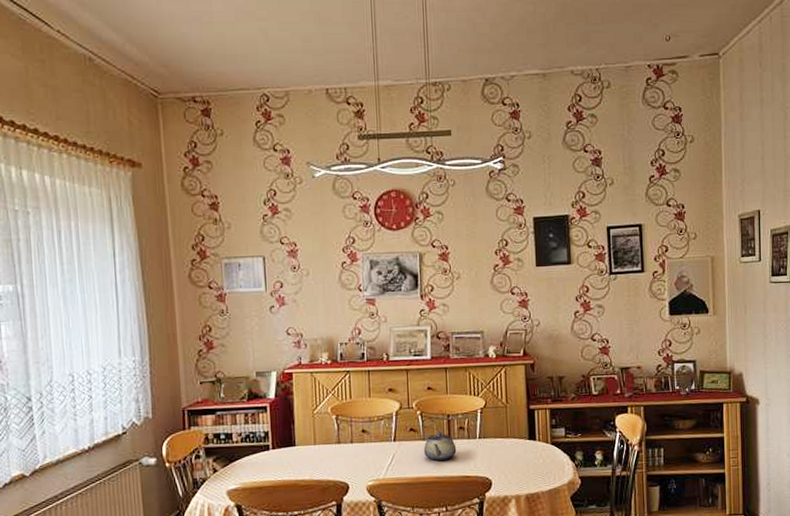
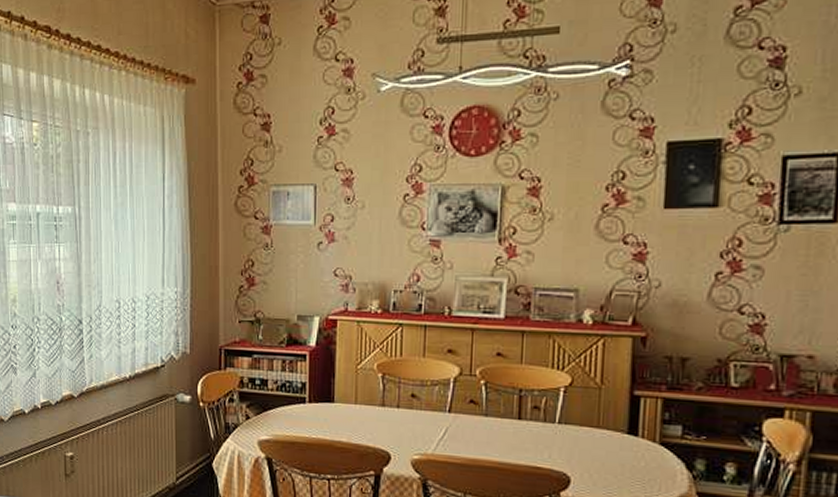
teapot: present [423,431,457,461] -> none [484,408,528,444]

